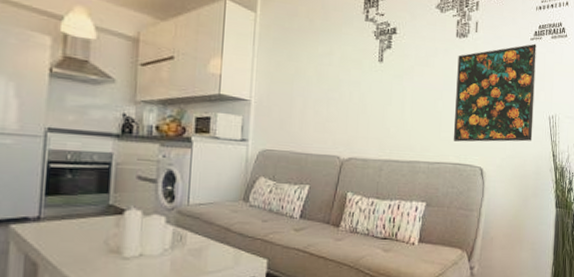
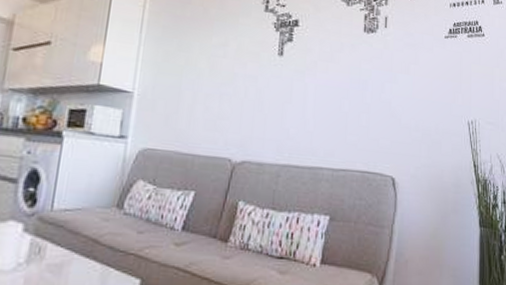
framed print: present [453,43,537,142] -> none [360,42,452,149]

